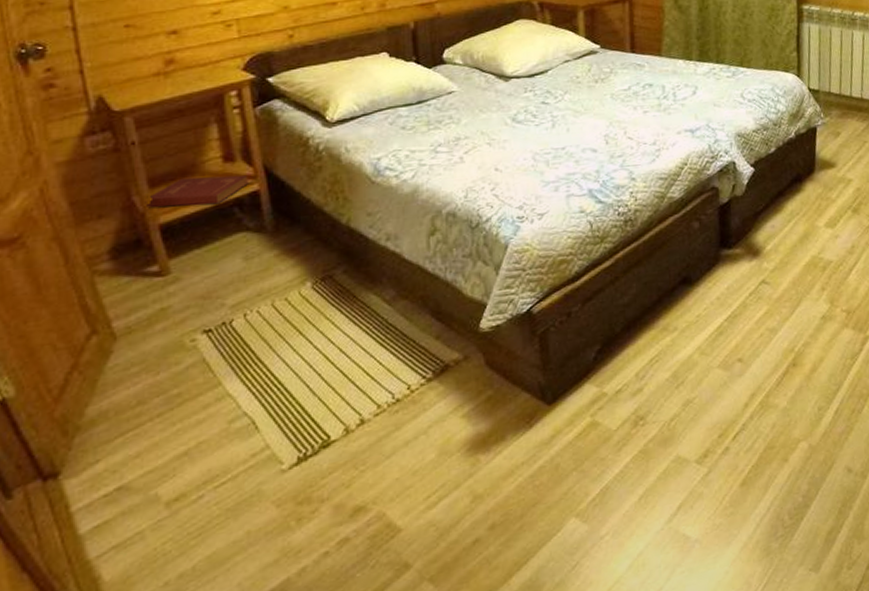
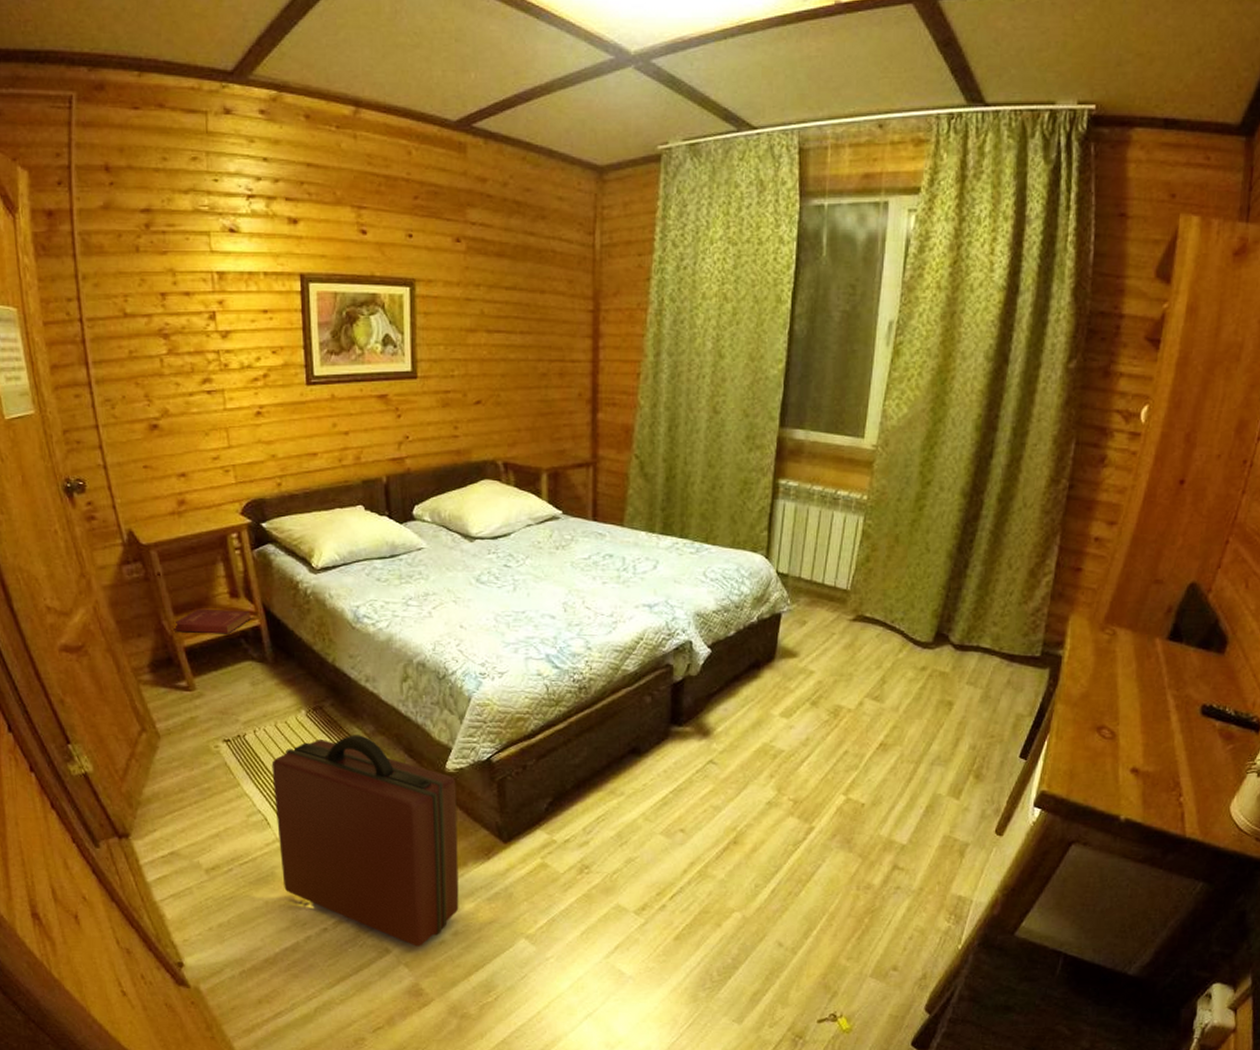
briefcase: none [265,302,496,554] -> present [271,735,459,947]

